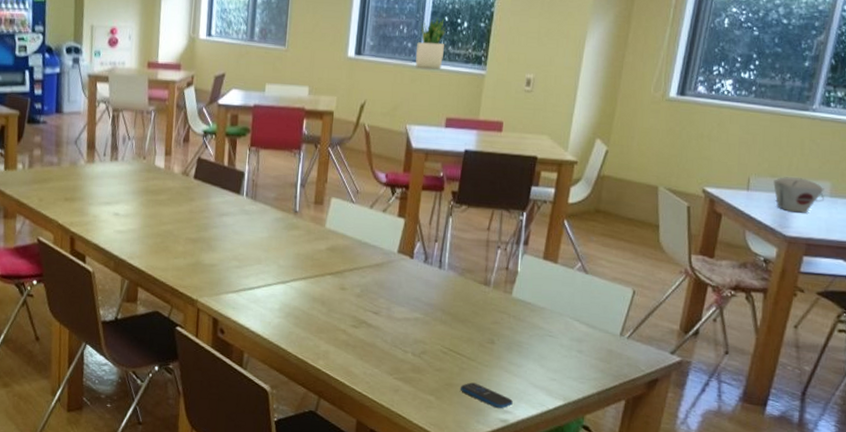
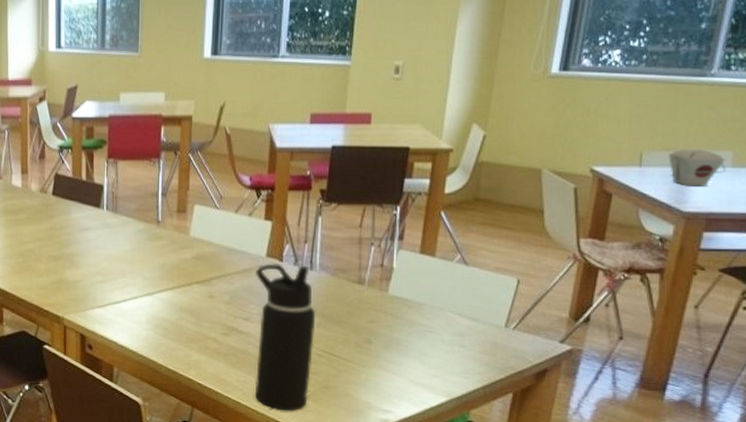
water bottle: none [380,259,443,407] -> present [254,263,316,411]
planter: present [415,17,446,70] -> none [276,8,307,65]
mobile phone: present [460,382,513,409] -> none [337,384,393,409]

